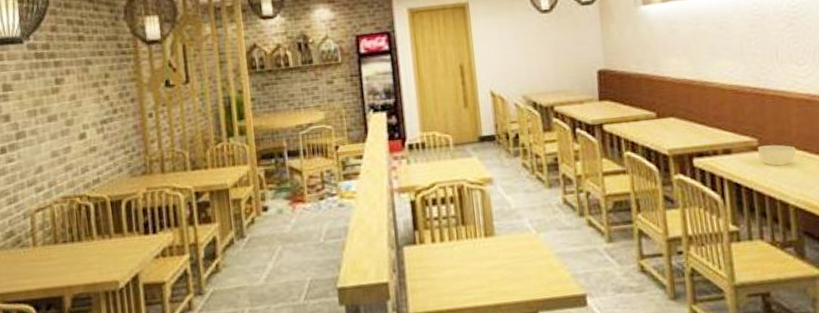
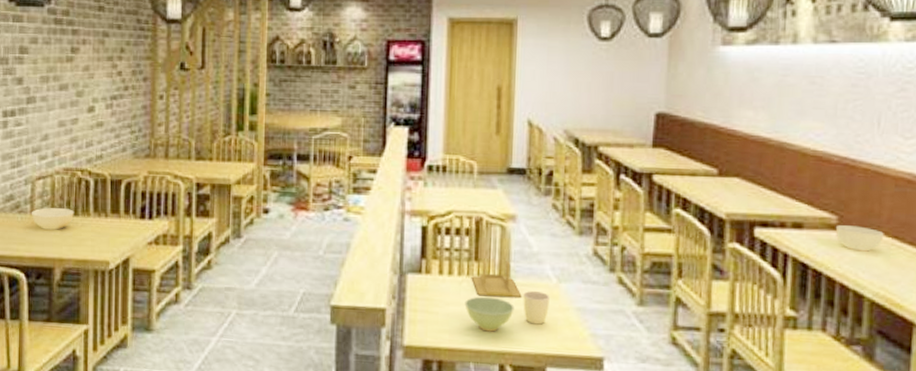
bowl: none [33,236,78,260] -> present [31,208,74,230]
bowl: none [458,255,503,289] -> present [464,296,515,332]
napkin holder: none [460,221,508,257] -> present [471,260,522,298]
cup: none [508,244,533,275] -> present [523,291,549,325]

